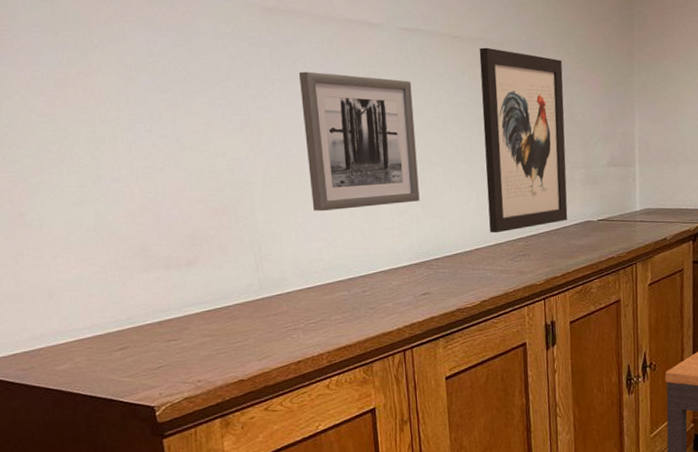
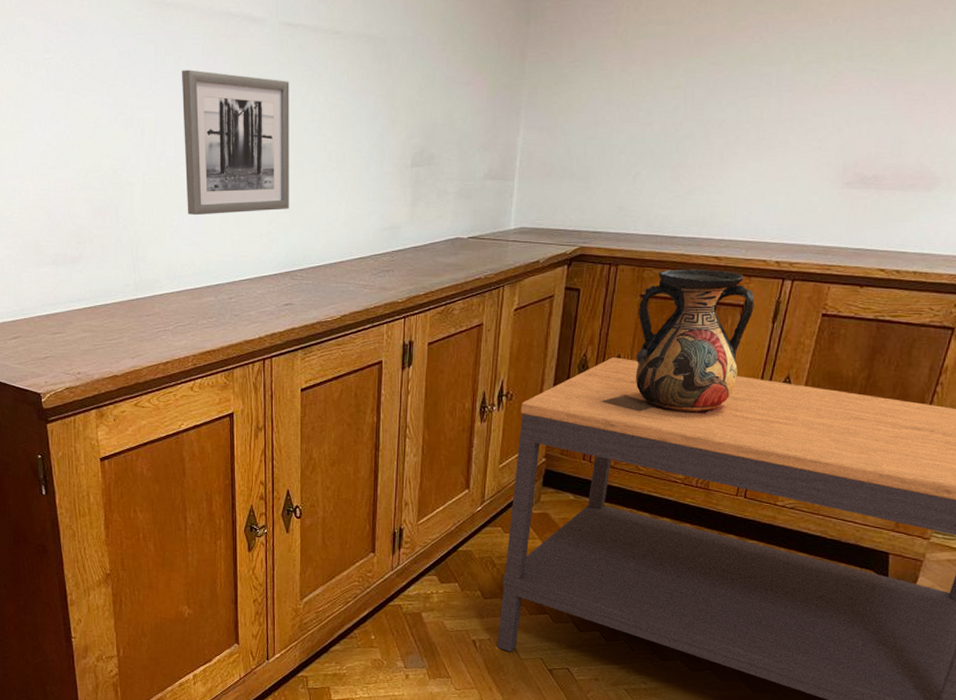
wall art: present [479,47,568,233] -> none [355,44,447,246]

